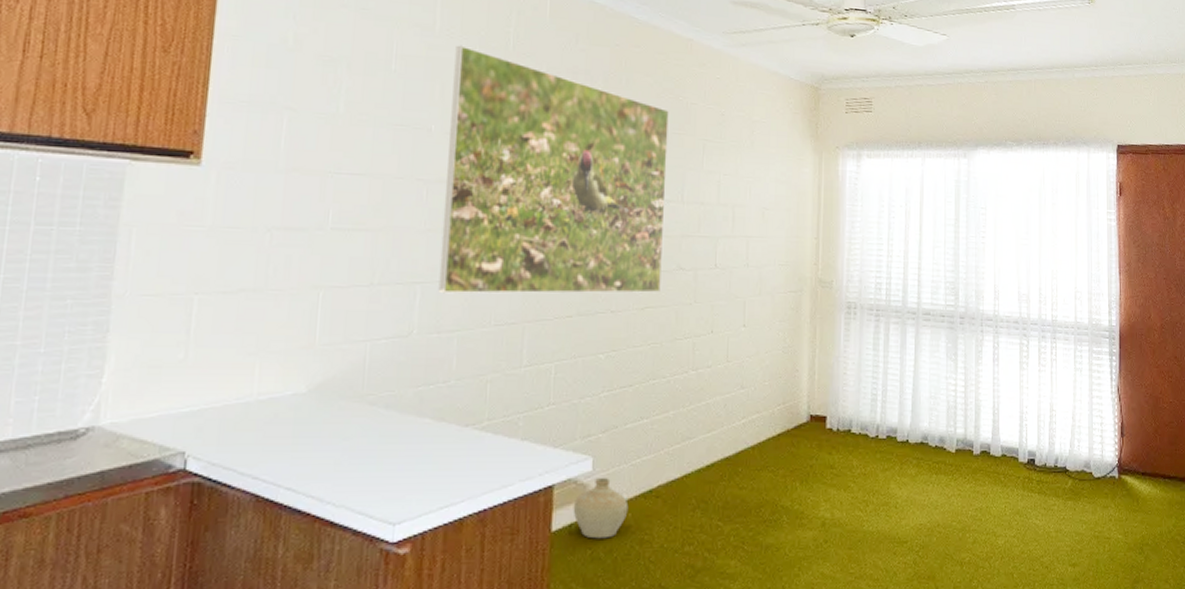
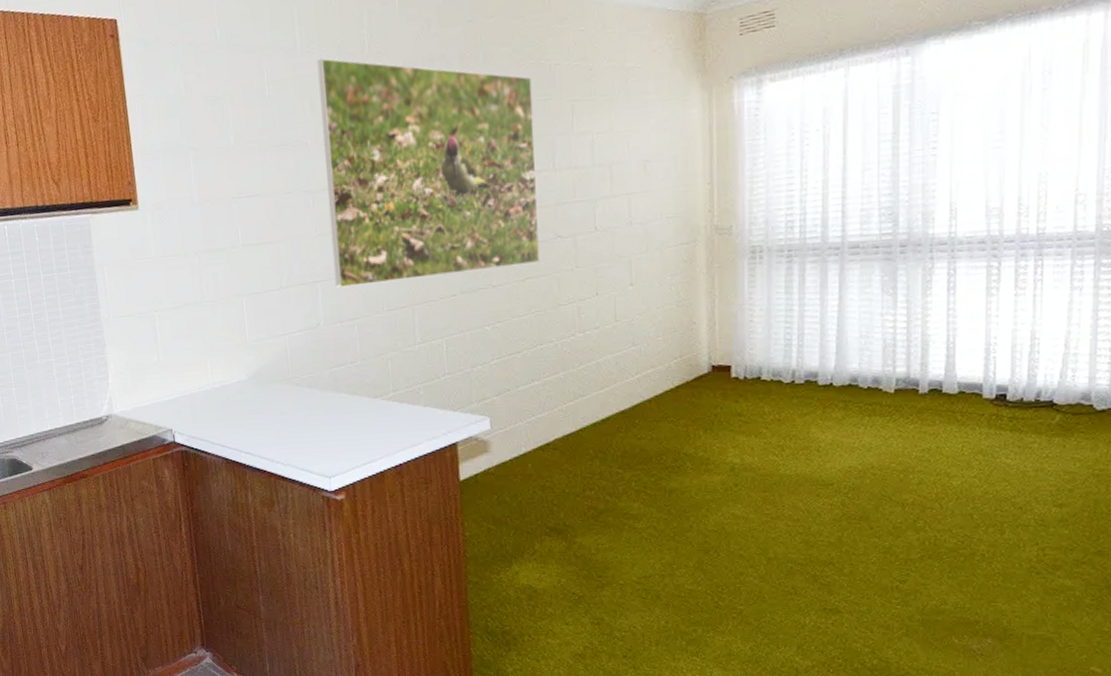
ceramic jug: present [573,478,629,539] -> none [476,435,528,486]

